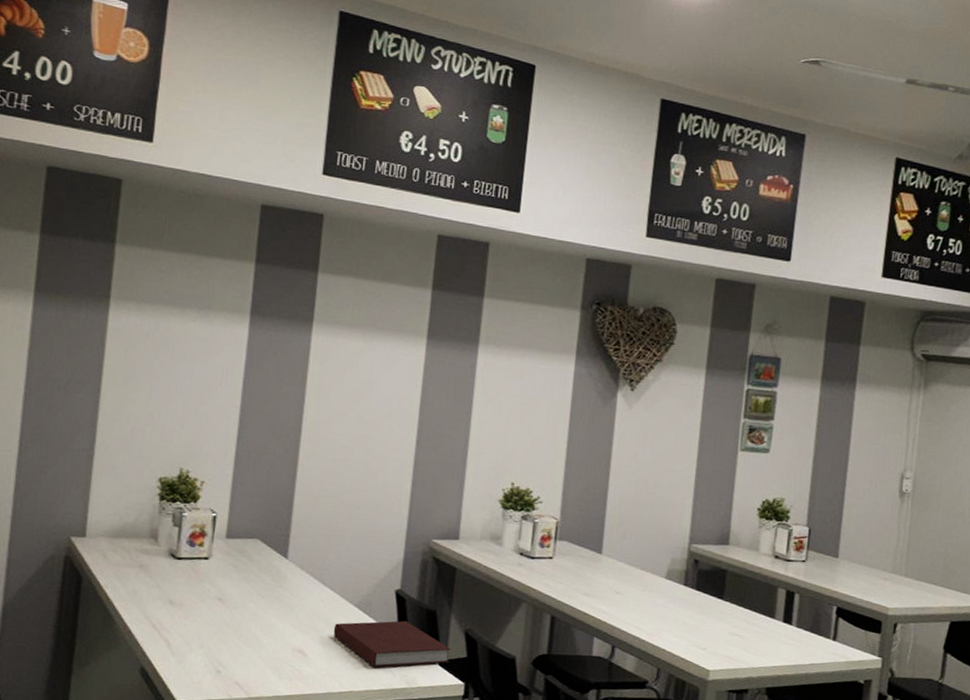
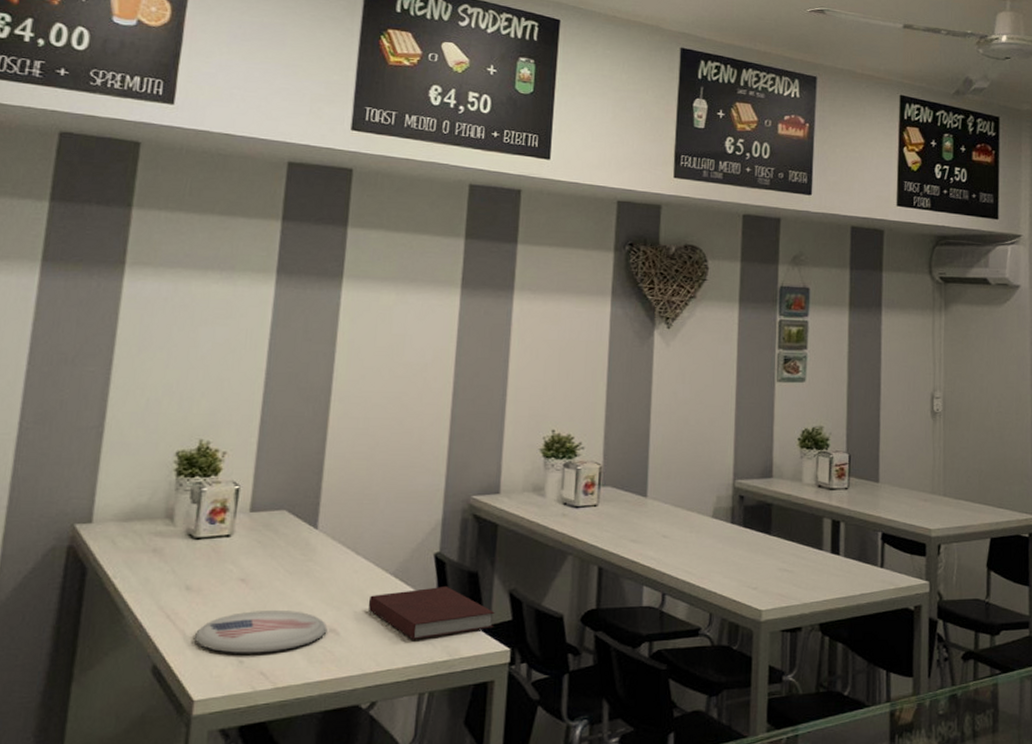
plate: none [176,627,296,666] -> present [194,611,327,653]

